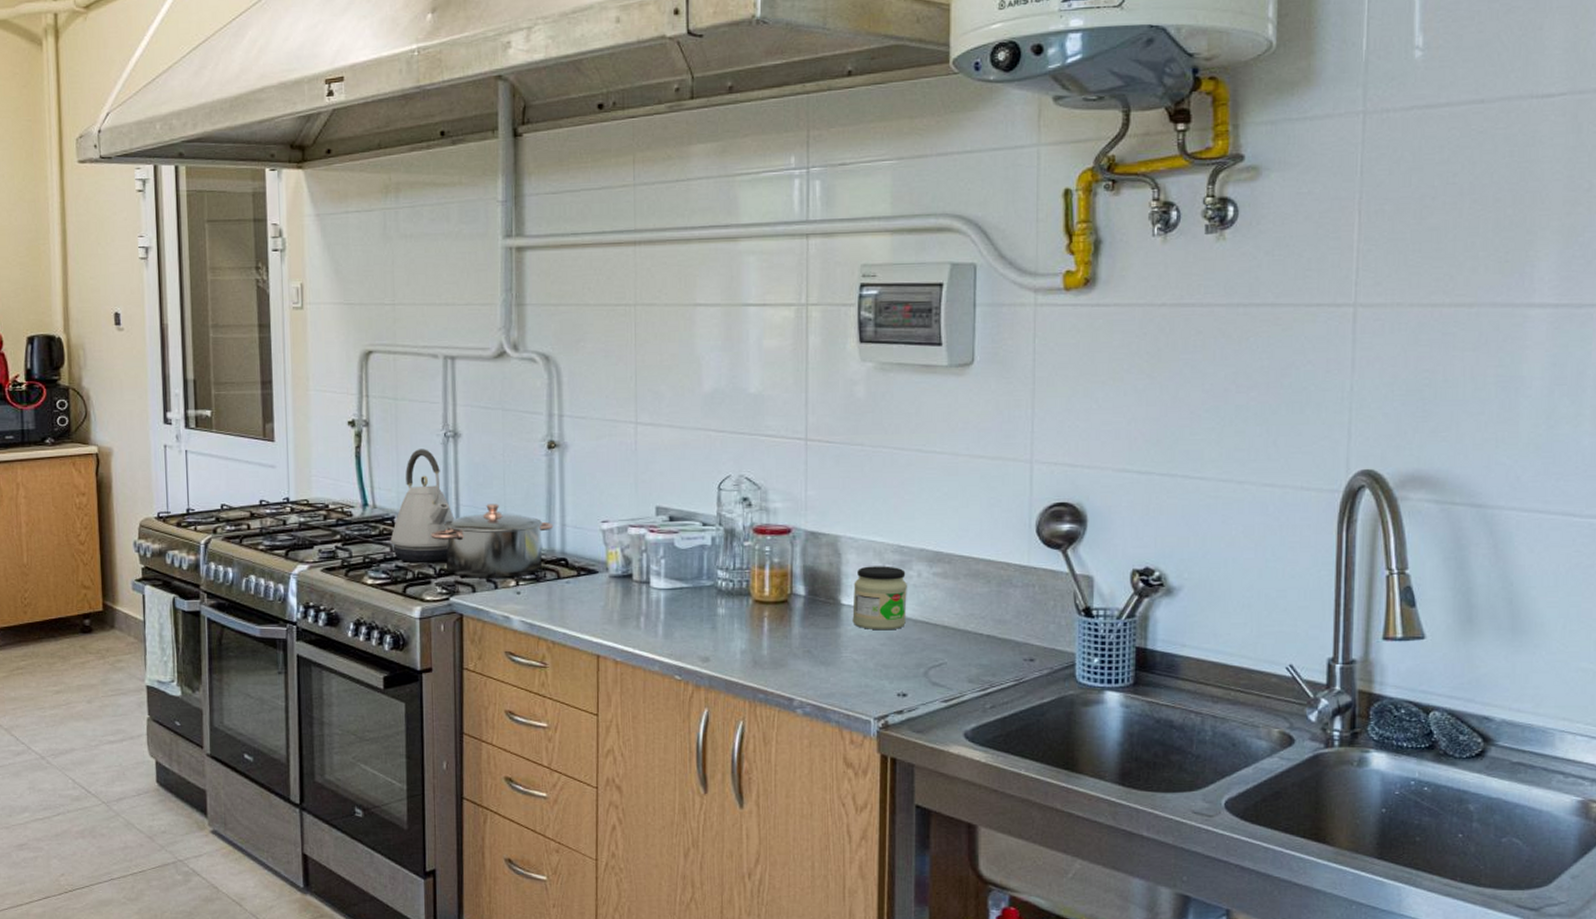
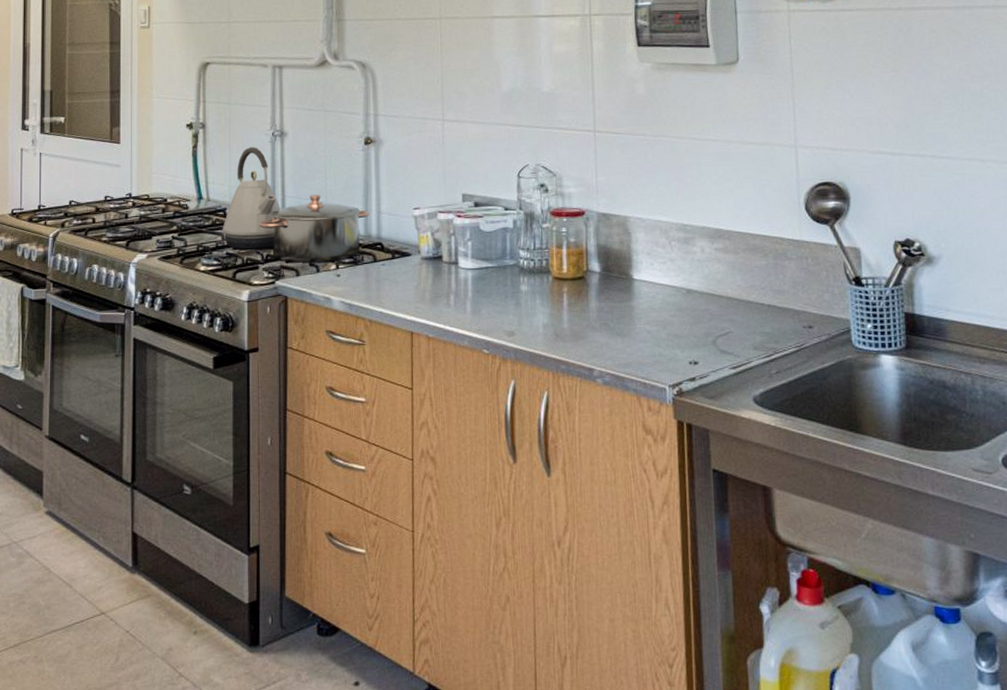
jar: present [852,566,907,631] -> none [643,243,693,303]

